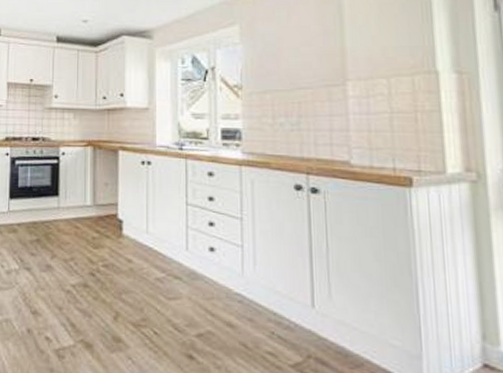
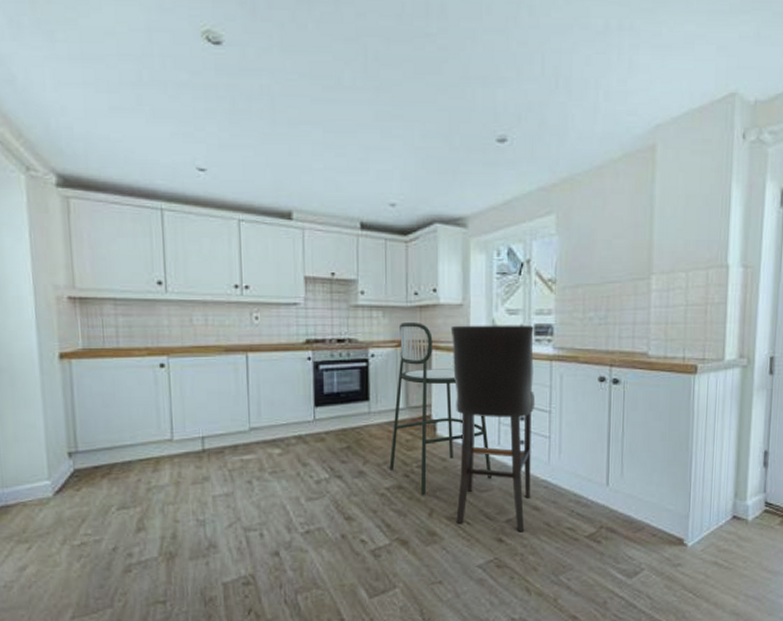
bar stool: none [76,124,181,297] -> present [389,323,493,495]
bar stool: none [137,127,225,351] -> present [450,325,536,532]

